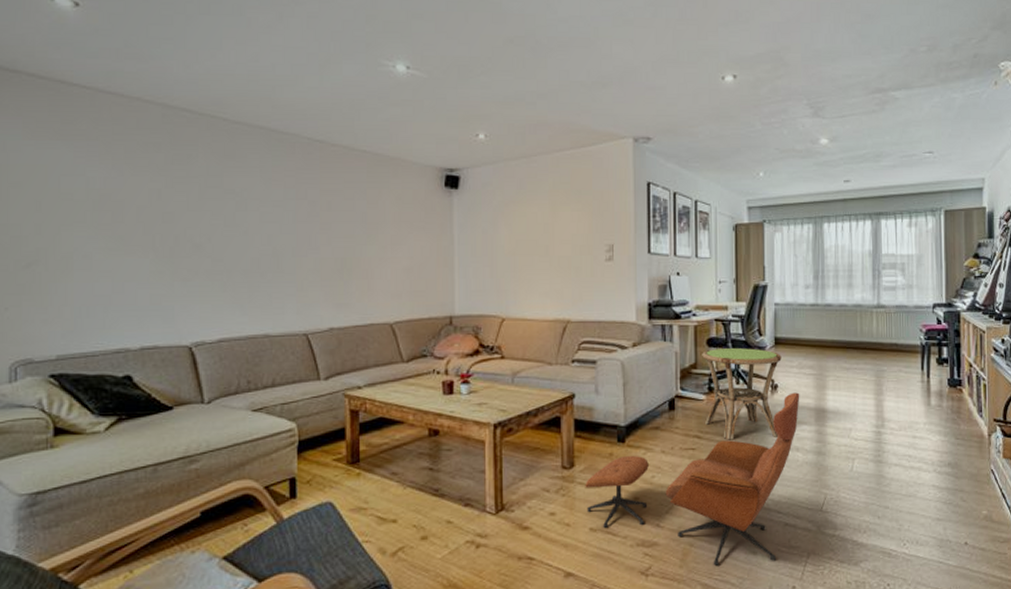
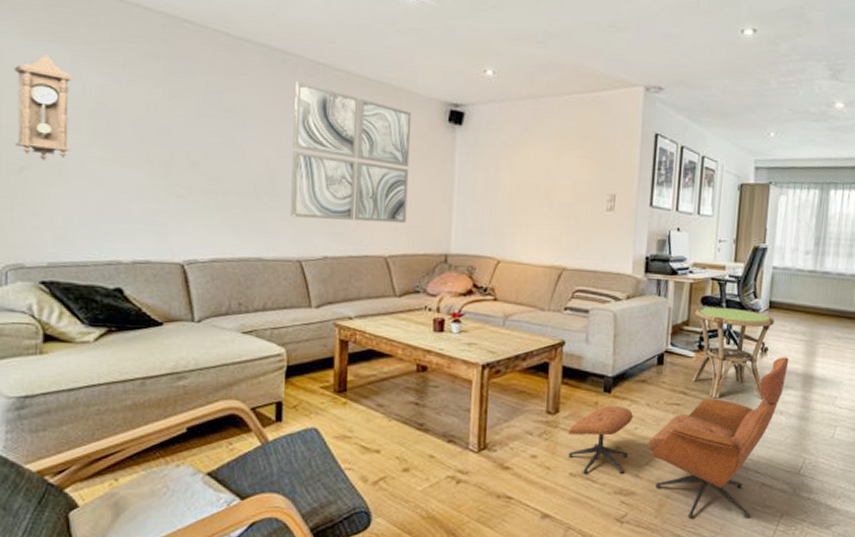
pendulum clock: none [19,153,77,255] -> present [13,54,73,160]
wall art: none [293,159,409,292] -> present [290,81,412,224]

